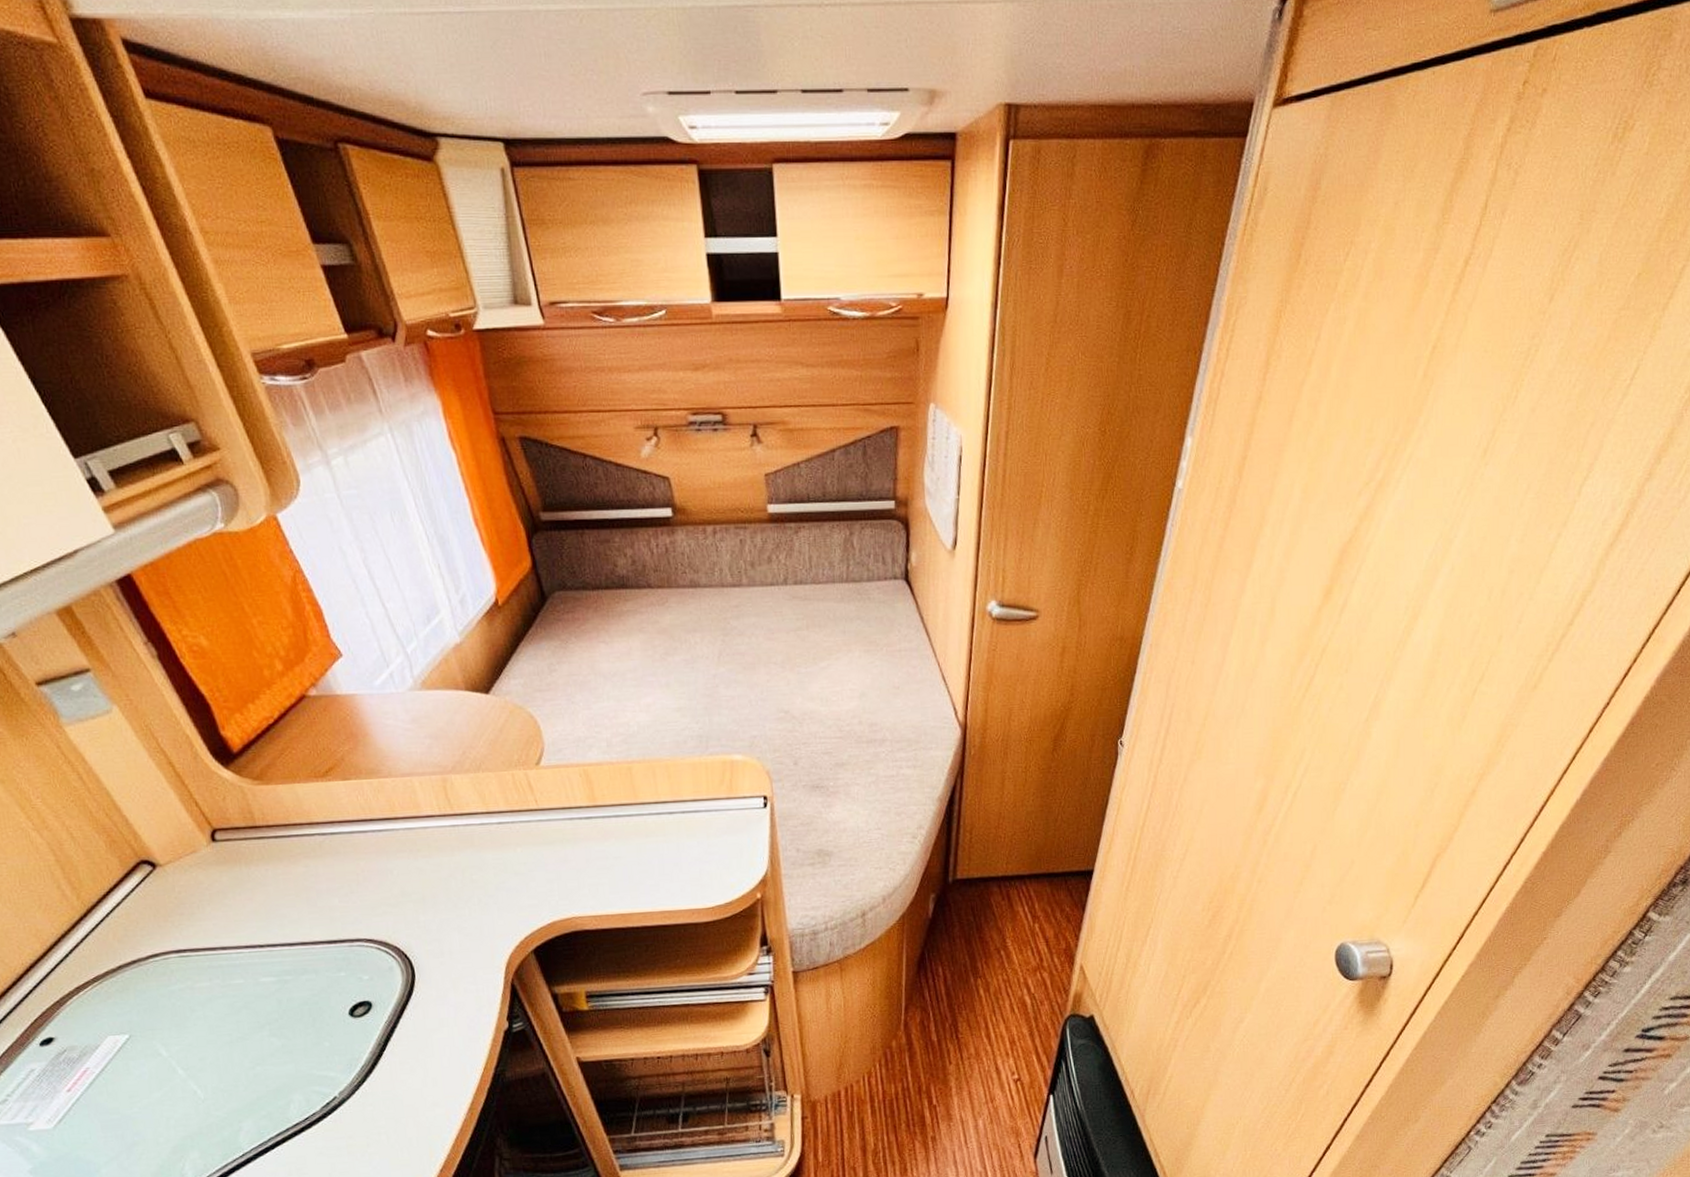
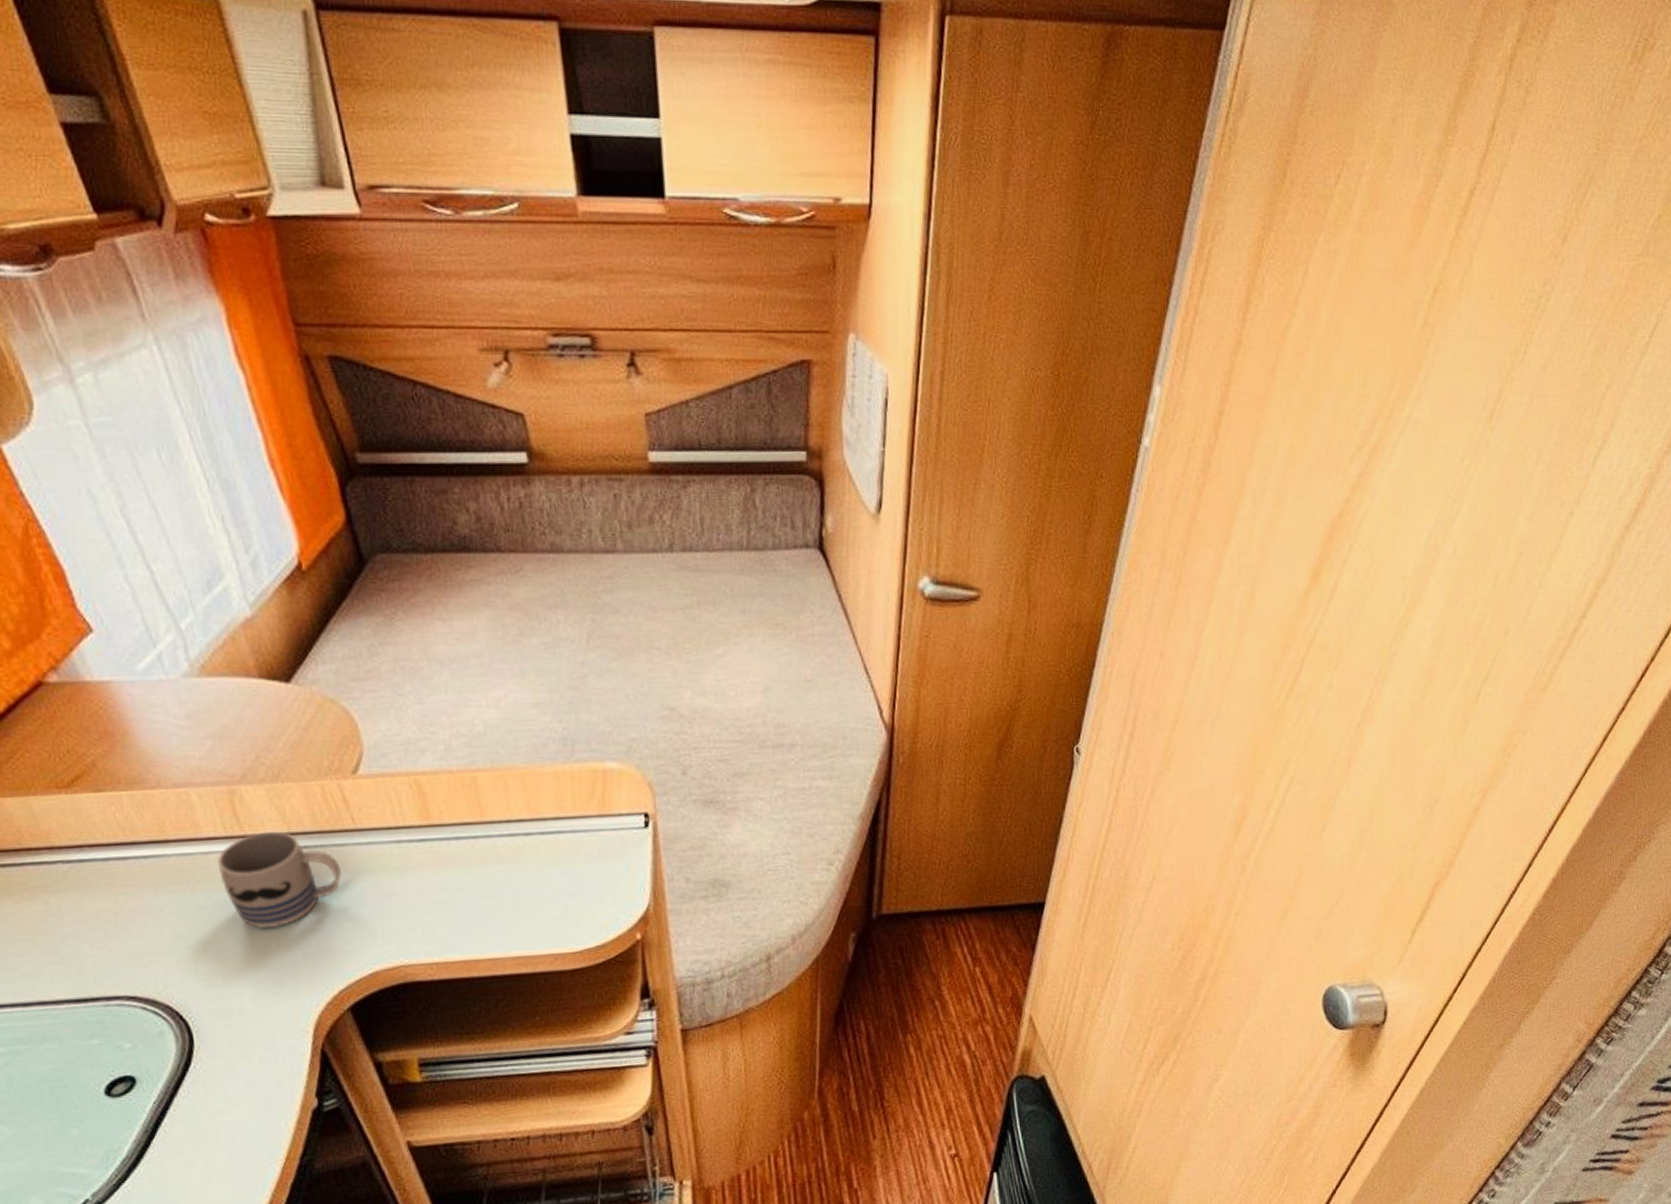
mug: none [434,810,527,888] -> present [218,831,342,929]

